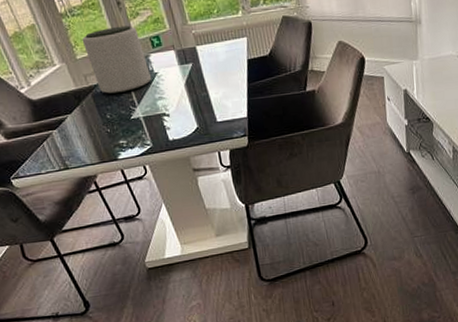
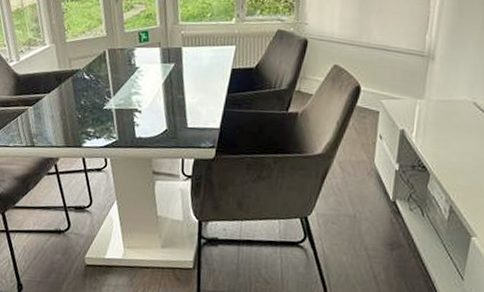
plant pot: present [81,25,151,95] -> none [74,16,132,82]

